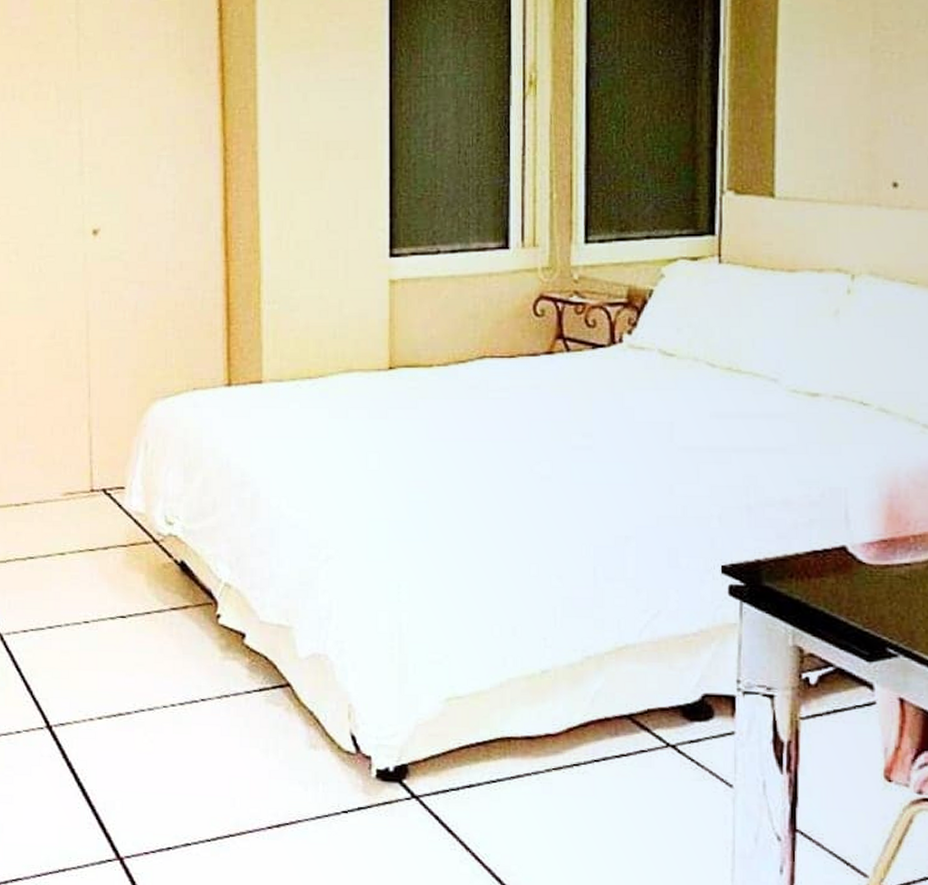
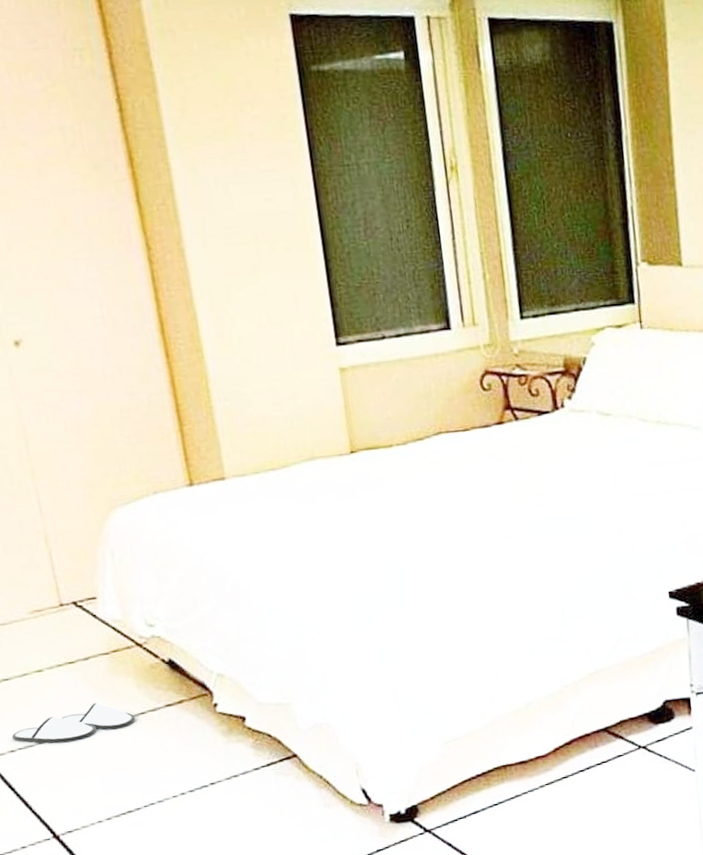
slippers: none [27,594,141,631] -> present [12,702,136,743]

